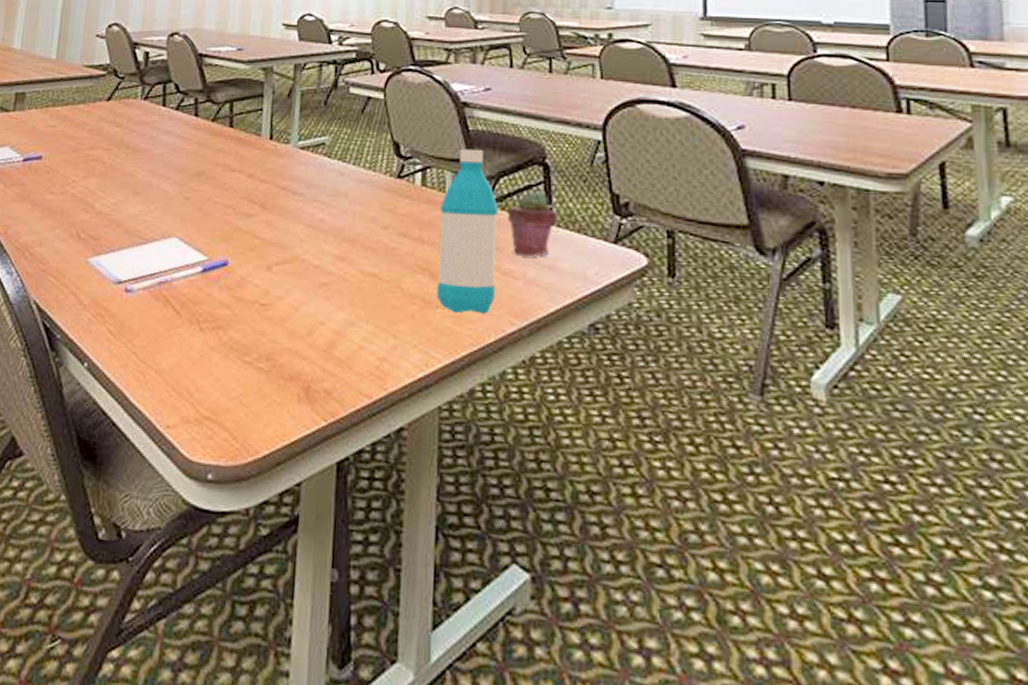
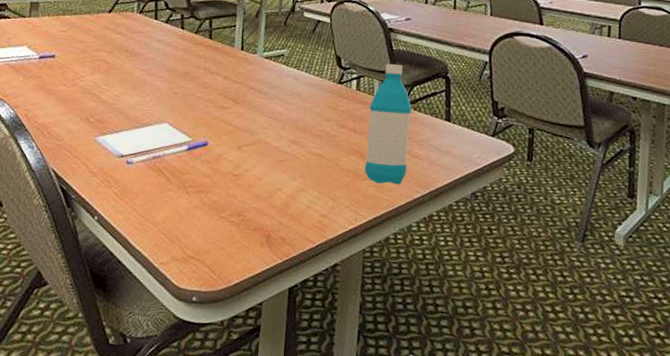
potted succulent: present [508,191,558,257] -> none [418,97,454,145]

